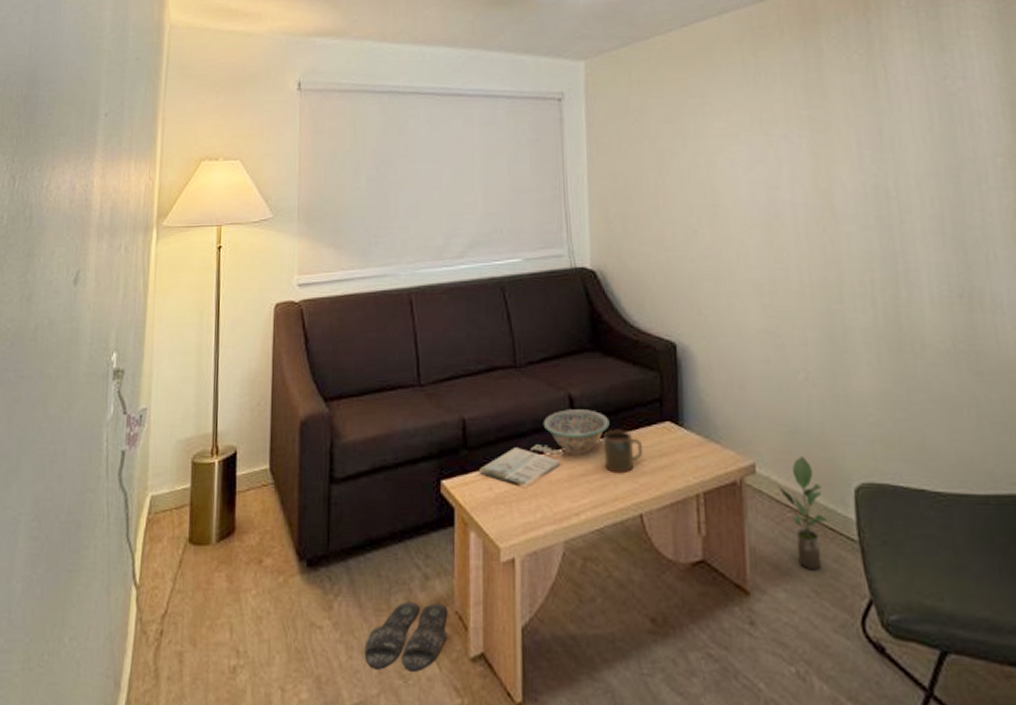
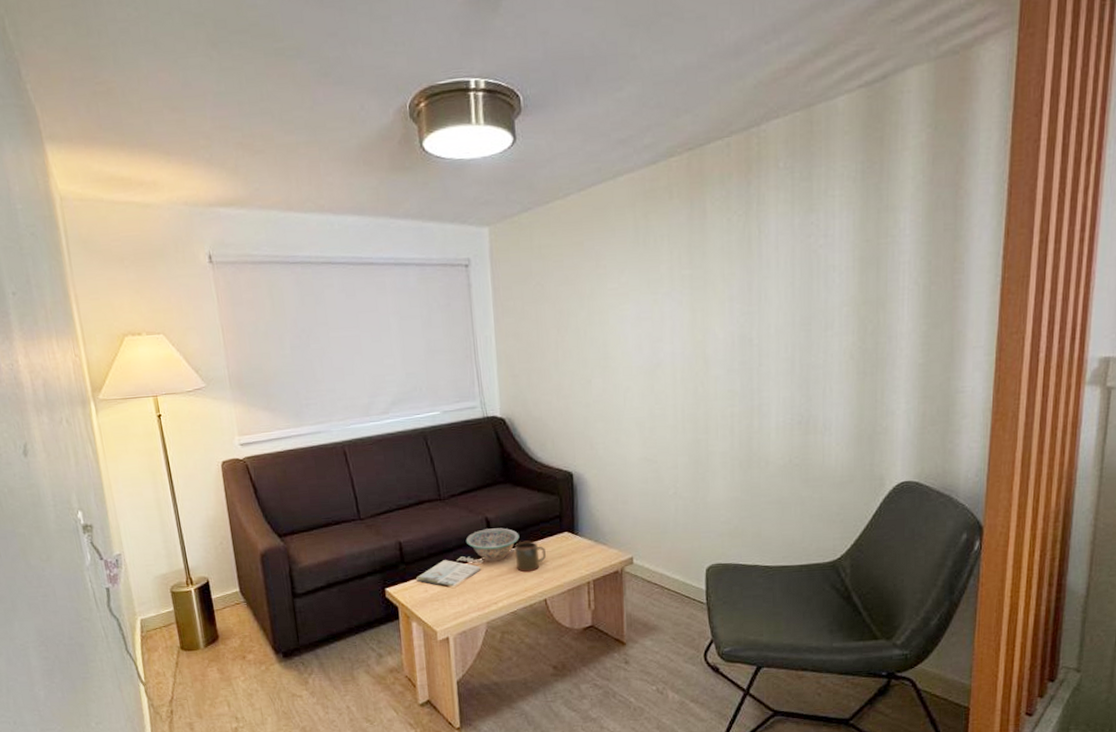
slippers: present [364,602,448,672] -> none [337,672,401,718]
potted plant: present [778,456,828,571] -> none [650,549,685,625]

